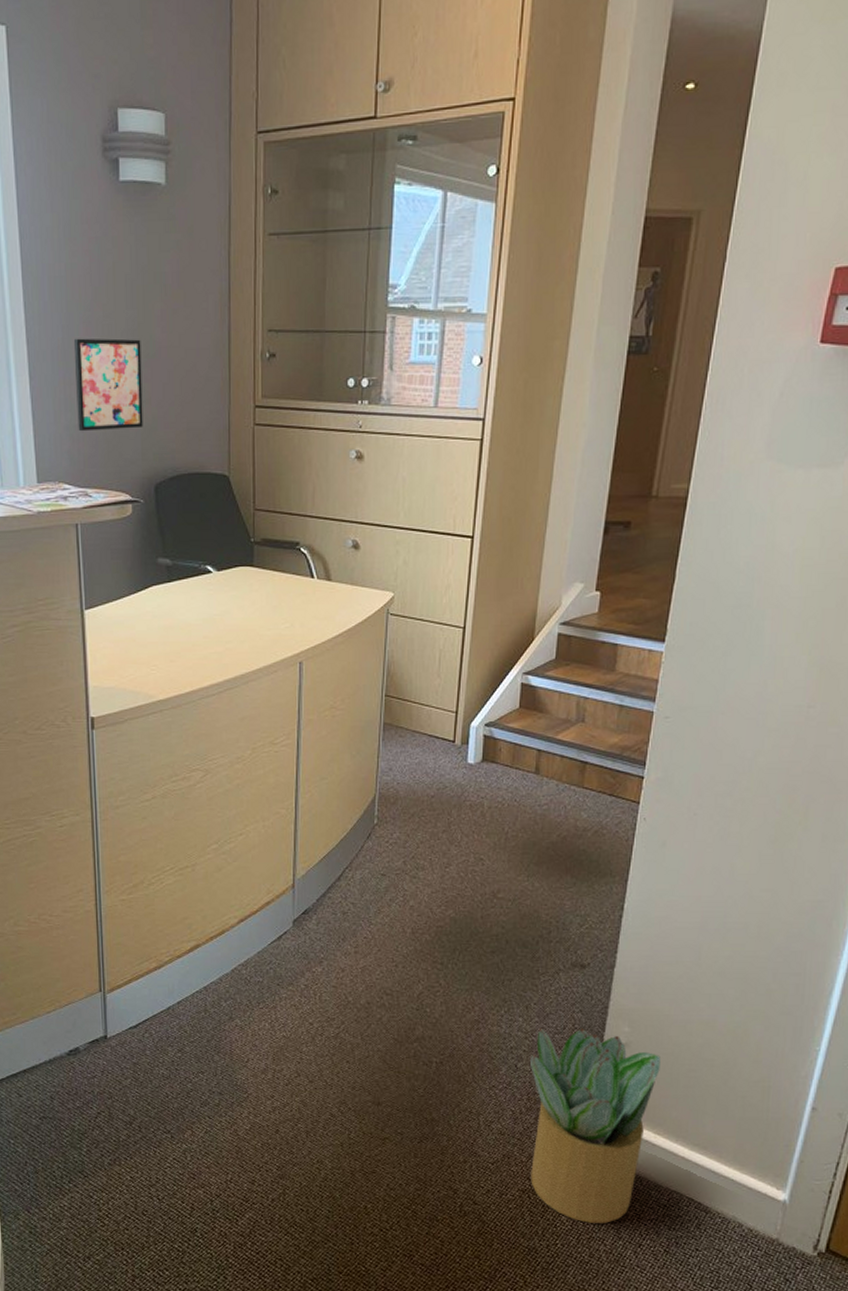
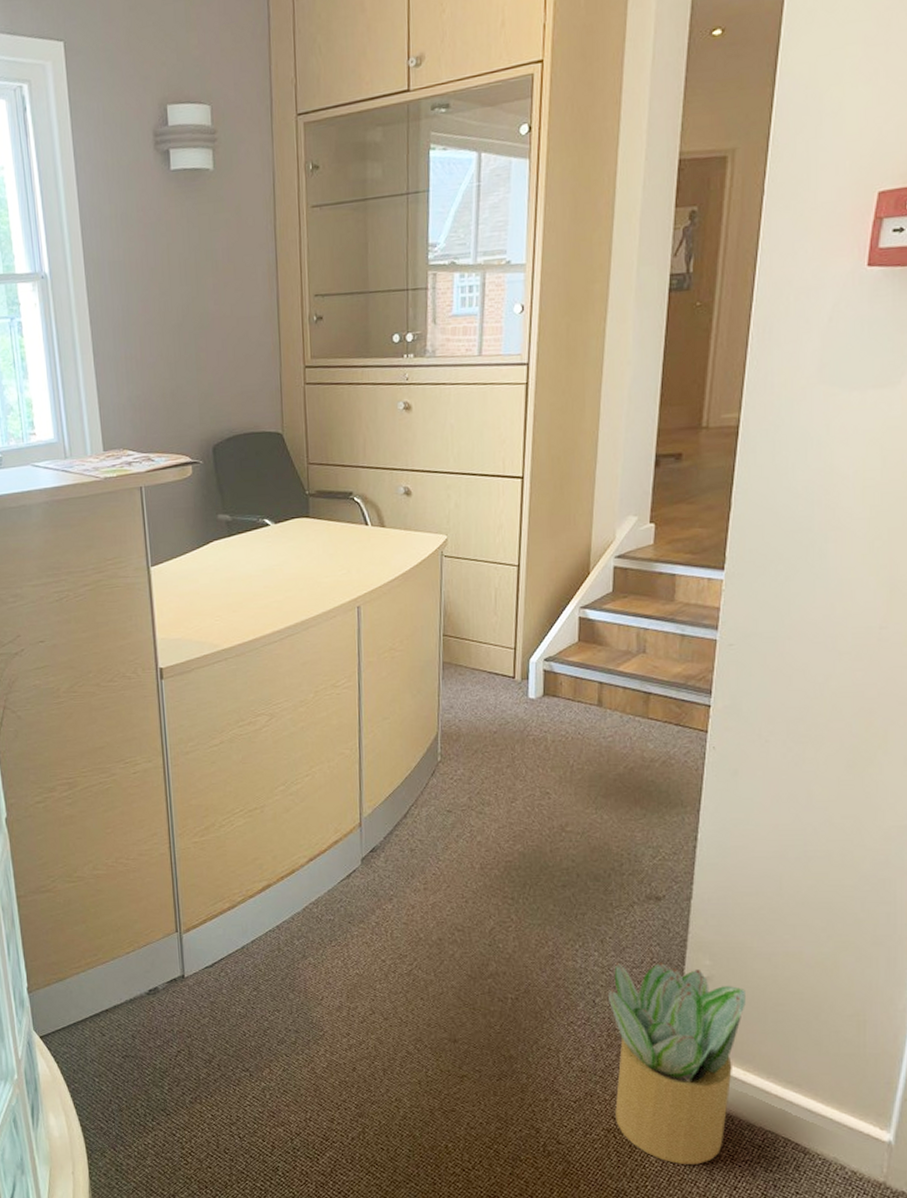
wall art: present [73,338,143,432] -> none [133,312,200,402]

